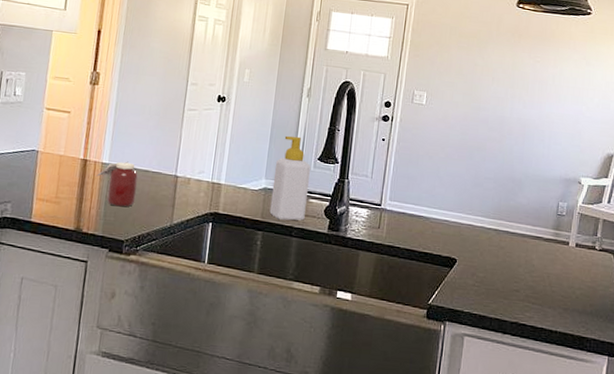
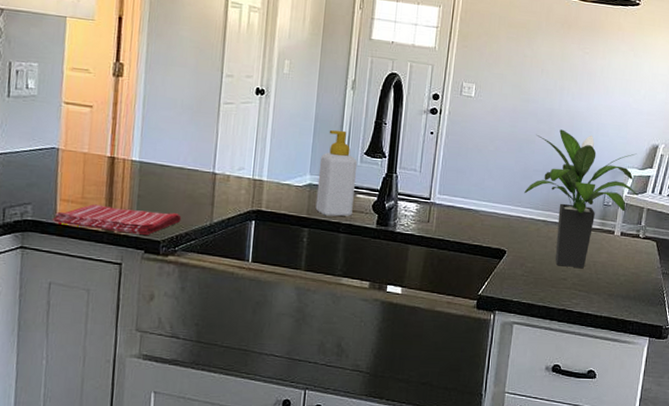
dish towel: none [28,204,144,234] -> present [52,204,182,235]
jar: present [96,161,139,207] -> none [126,158,173,207]
potted plant: none [475,137,593,281] -> present [524,129,638,269]

